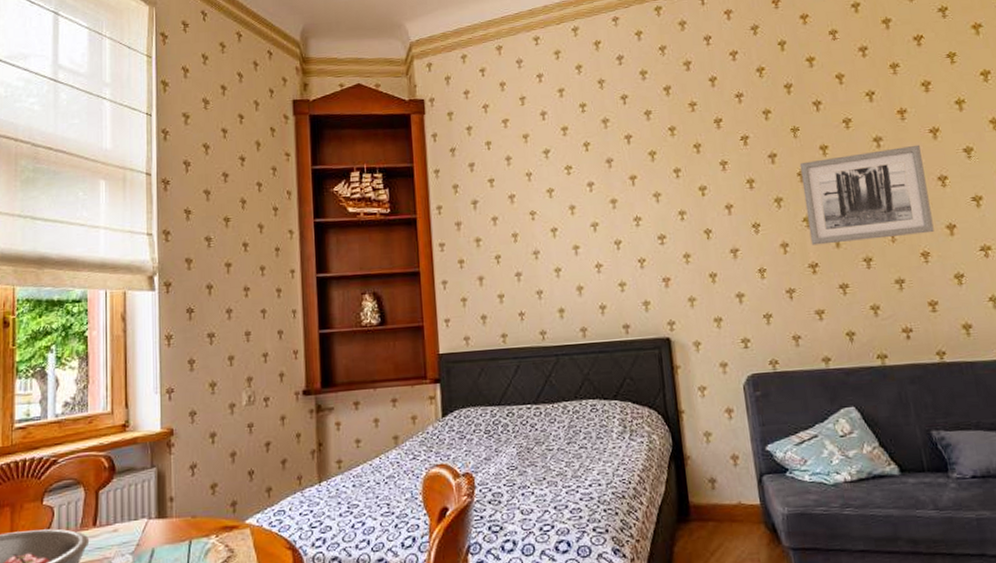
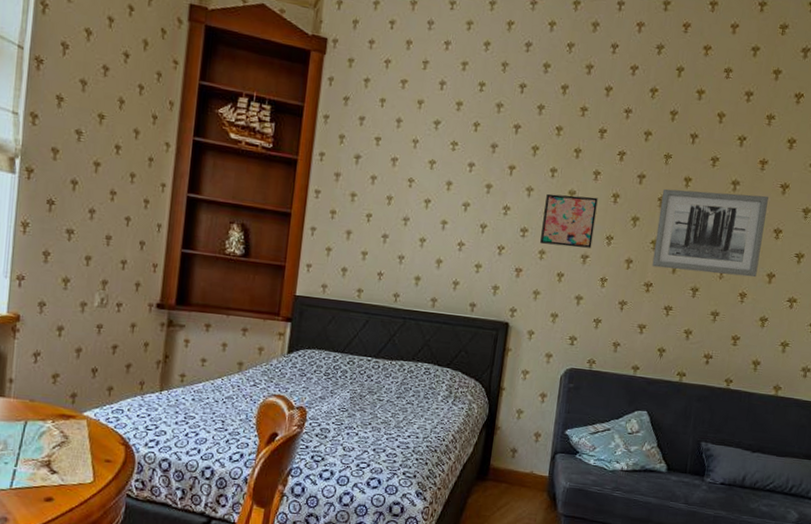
wall art: none [676,187,739,248] -> present [540,193,598,248]

